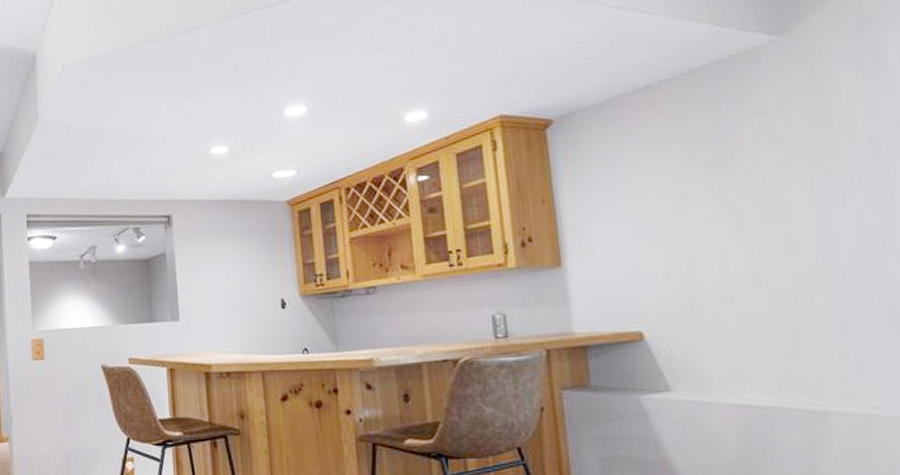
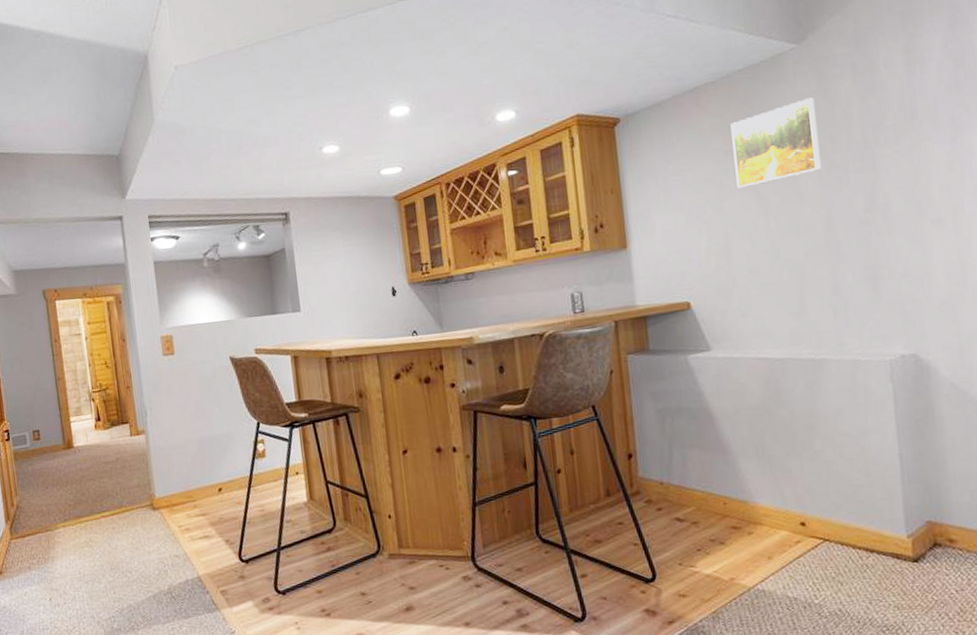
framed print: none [692,97,816,201] -> present [730,97,822,189]

